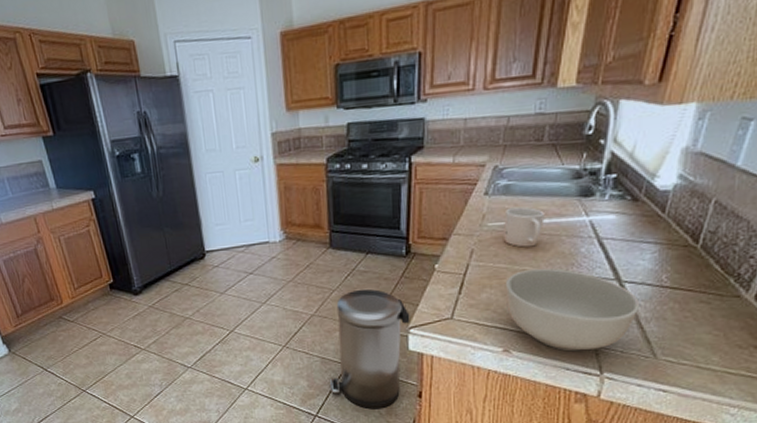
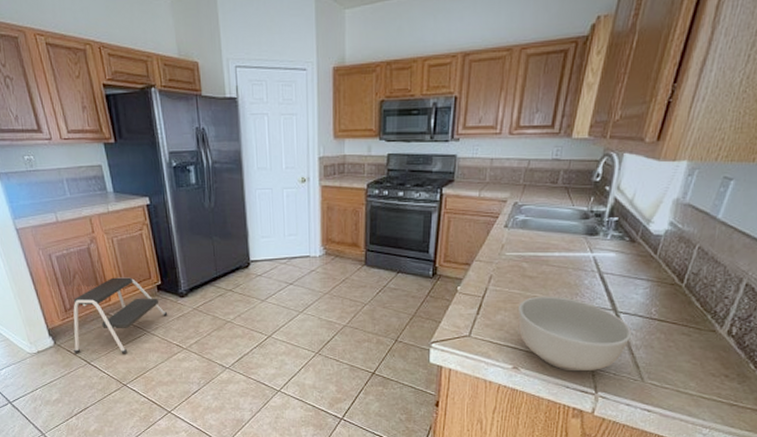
step stool: none [24,277,123,361] -> present [73,277,168,354]
pedal bin: present [330,289,410,410] -> none [357,304,433,416]
mug: present [502,206,545,248] -> none [518,240,555,276]

